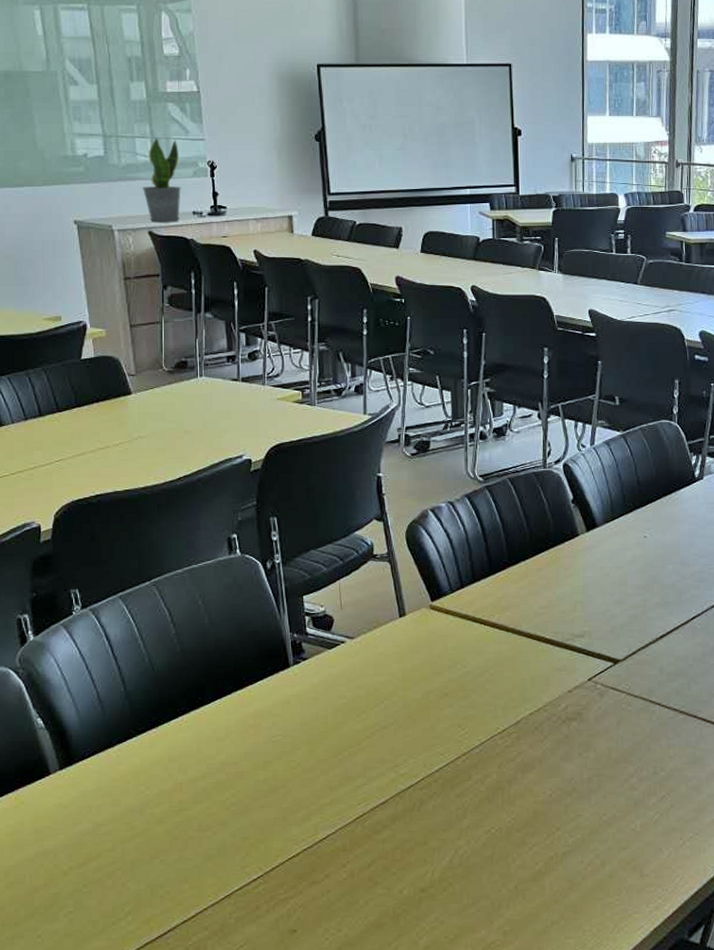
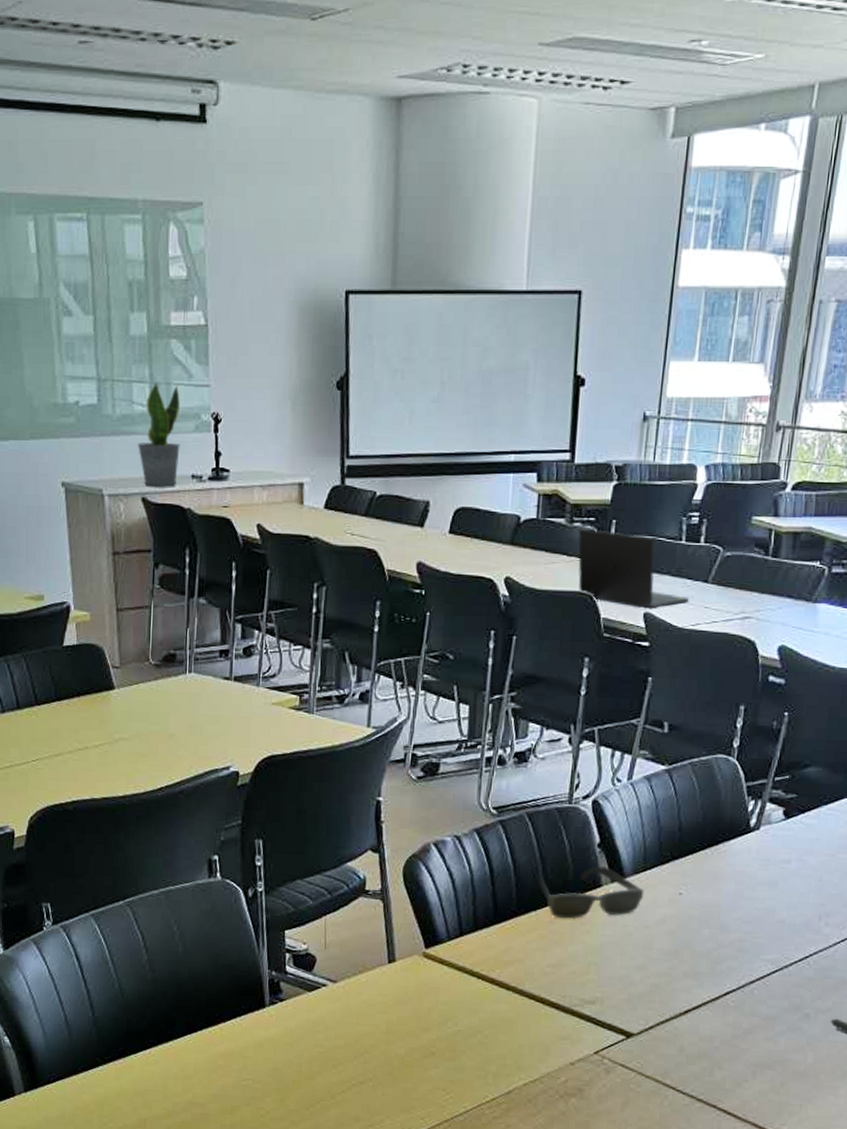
glasses: none [523,519,615,566] -> present [537,866,645,919]
laptop: none [529,245,624,307] -> present [578,528,689,610]

